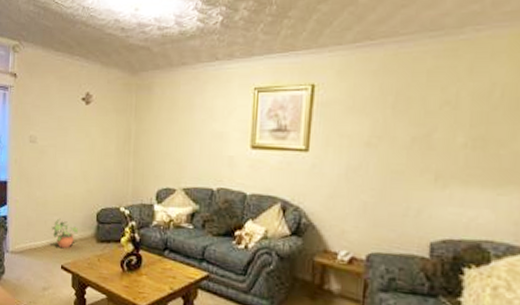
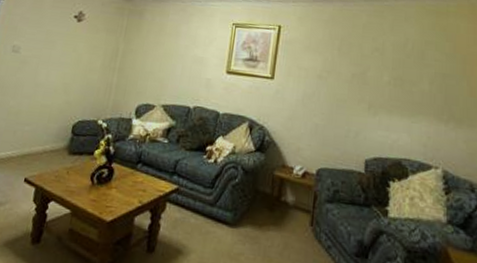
potted plant: present [51,218,78,249] -> none [20,129,50,161]

